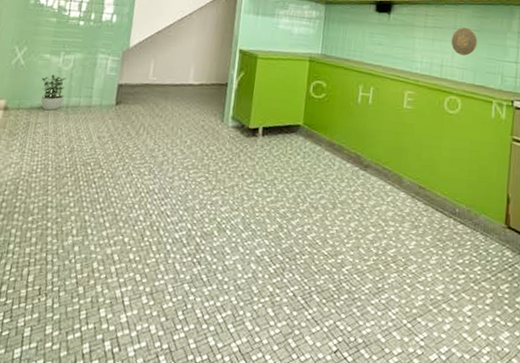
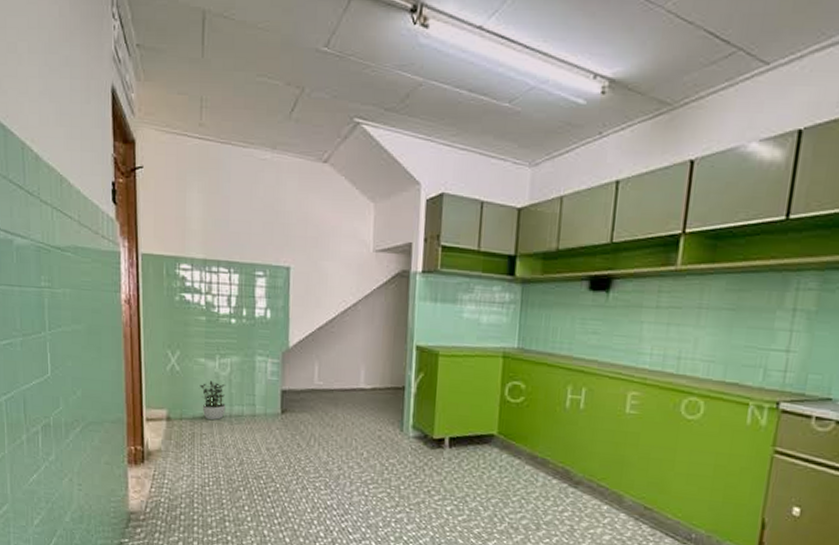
decorative plate: present [451,27,478,56] -> none [693,305,732,344]

